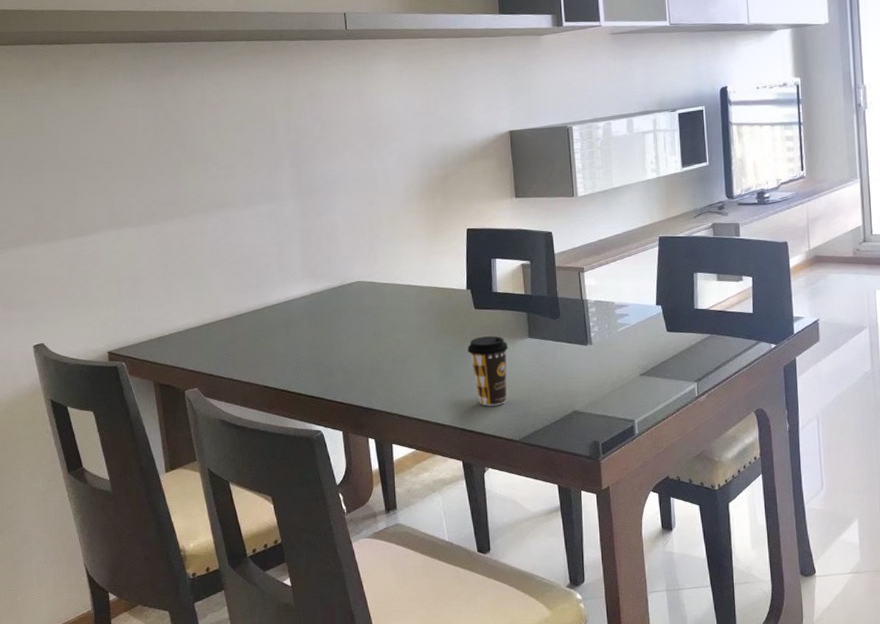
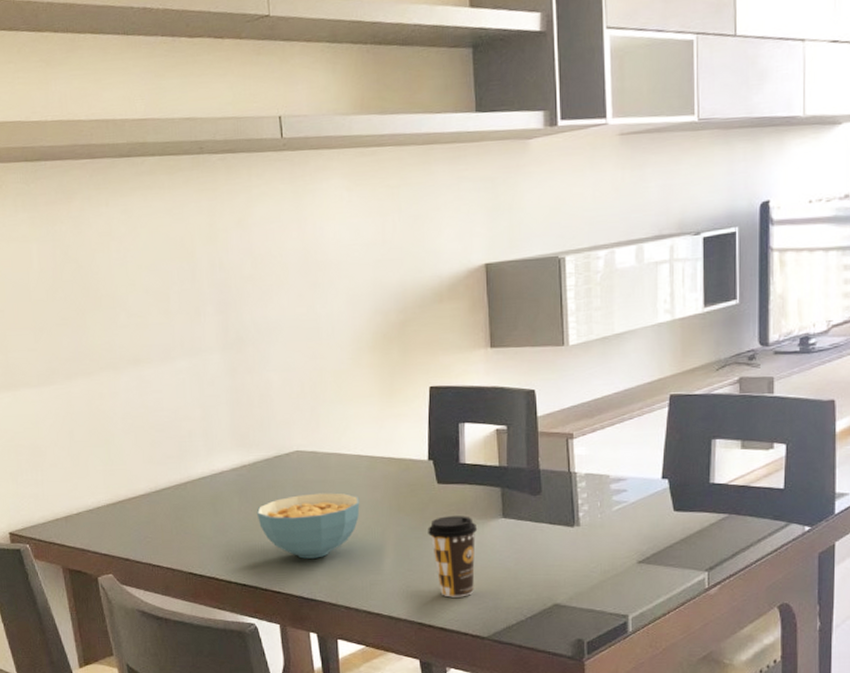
cereal bowl: none [324,317,411,374] -> present [257,493,360,559]

